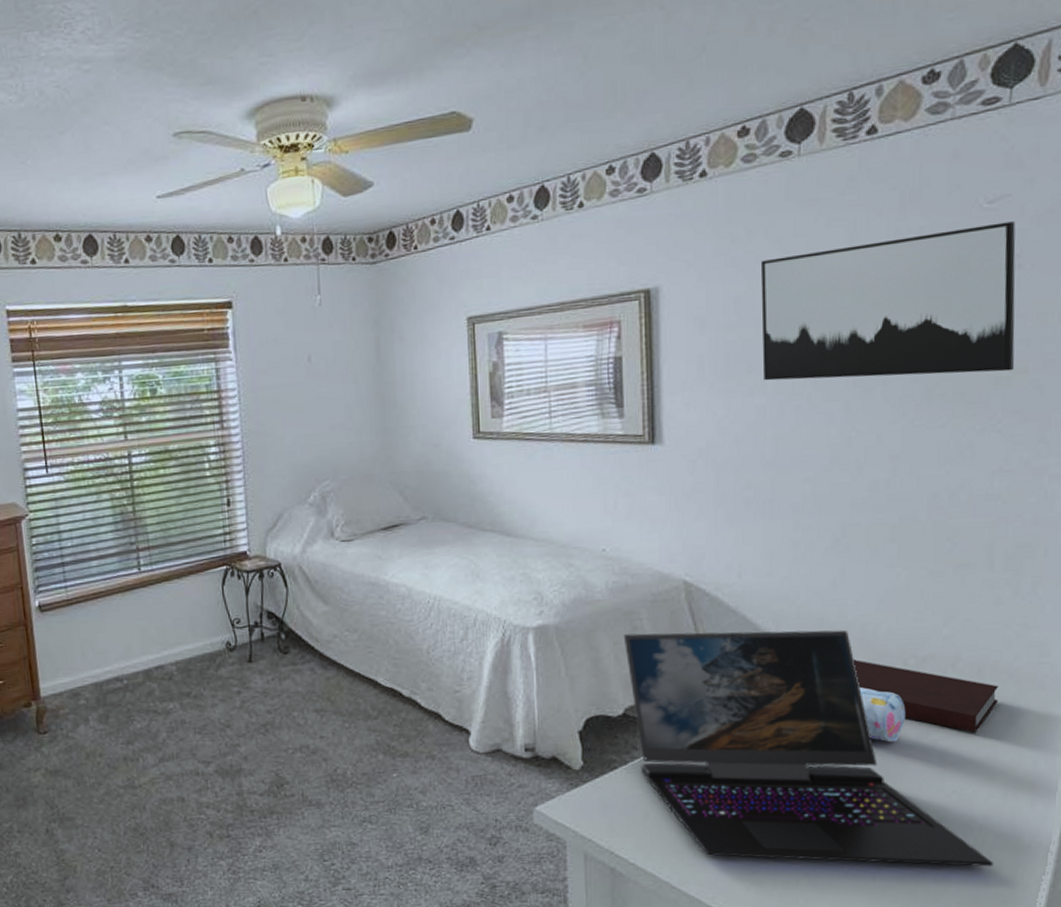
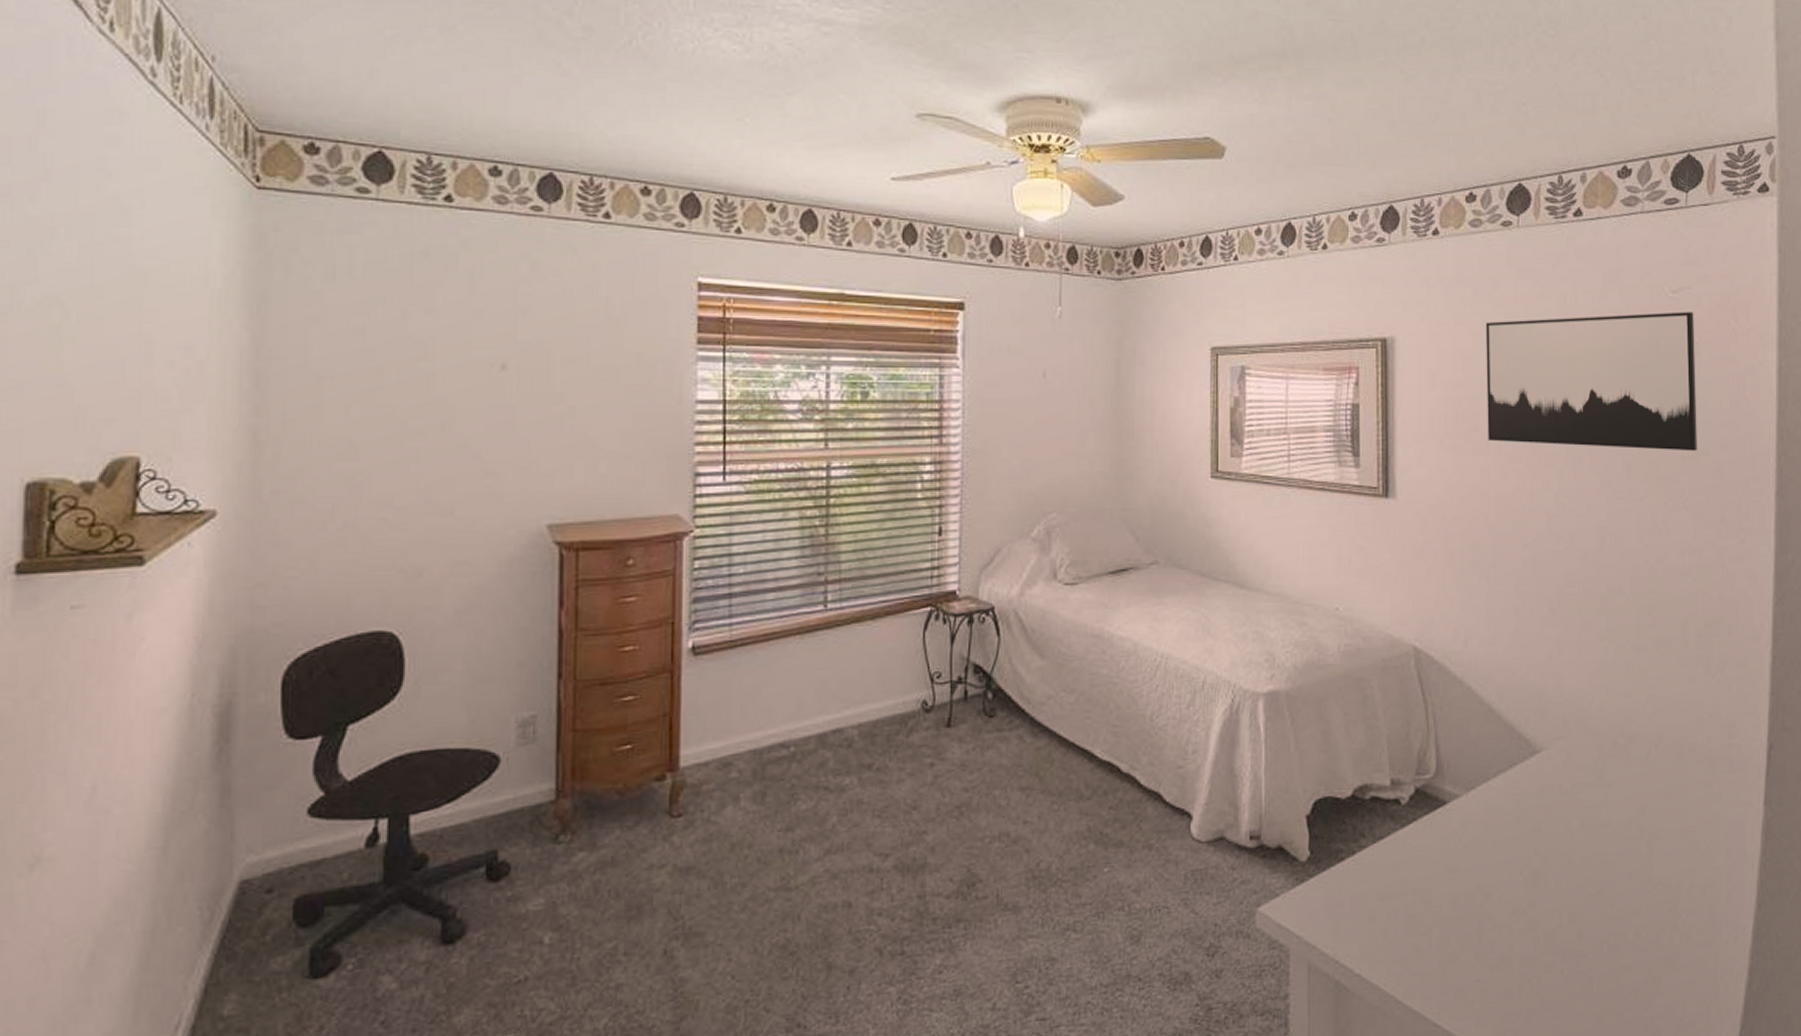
laptop: present [623,629,994,867] -> none [1354,703,1697,967]
notebook: present [852,660,999,733] -> none [1569,738,1696,818]
pencil case: present [859,686,906,743] -> none [1575,767,1617,829]

